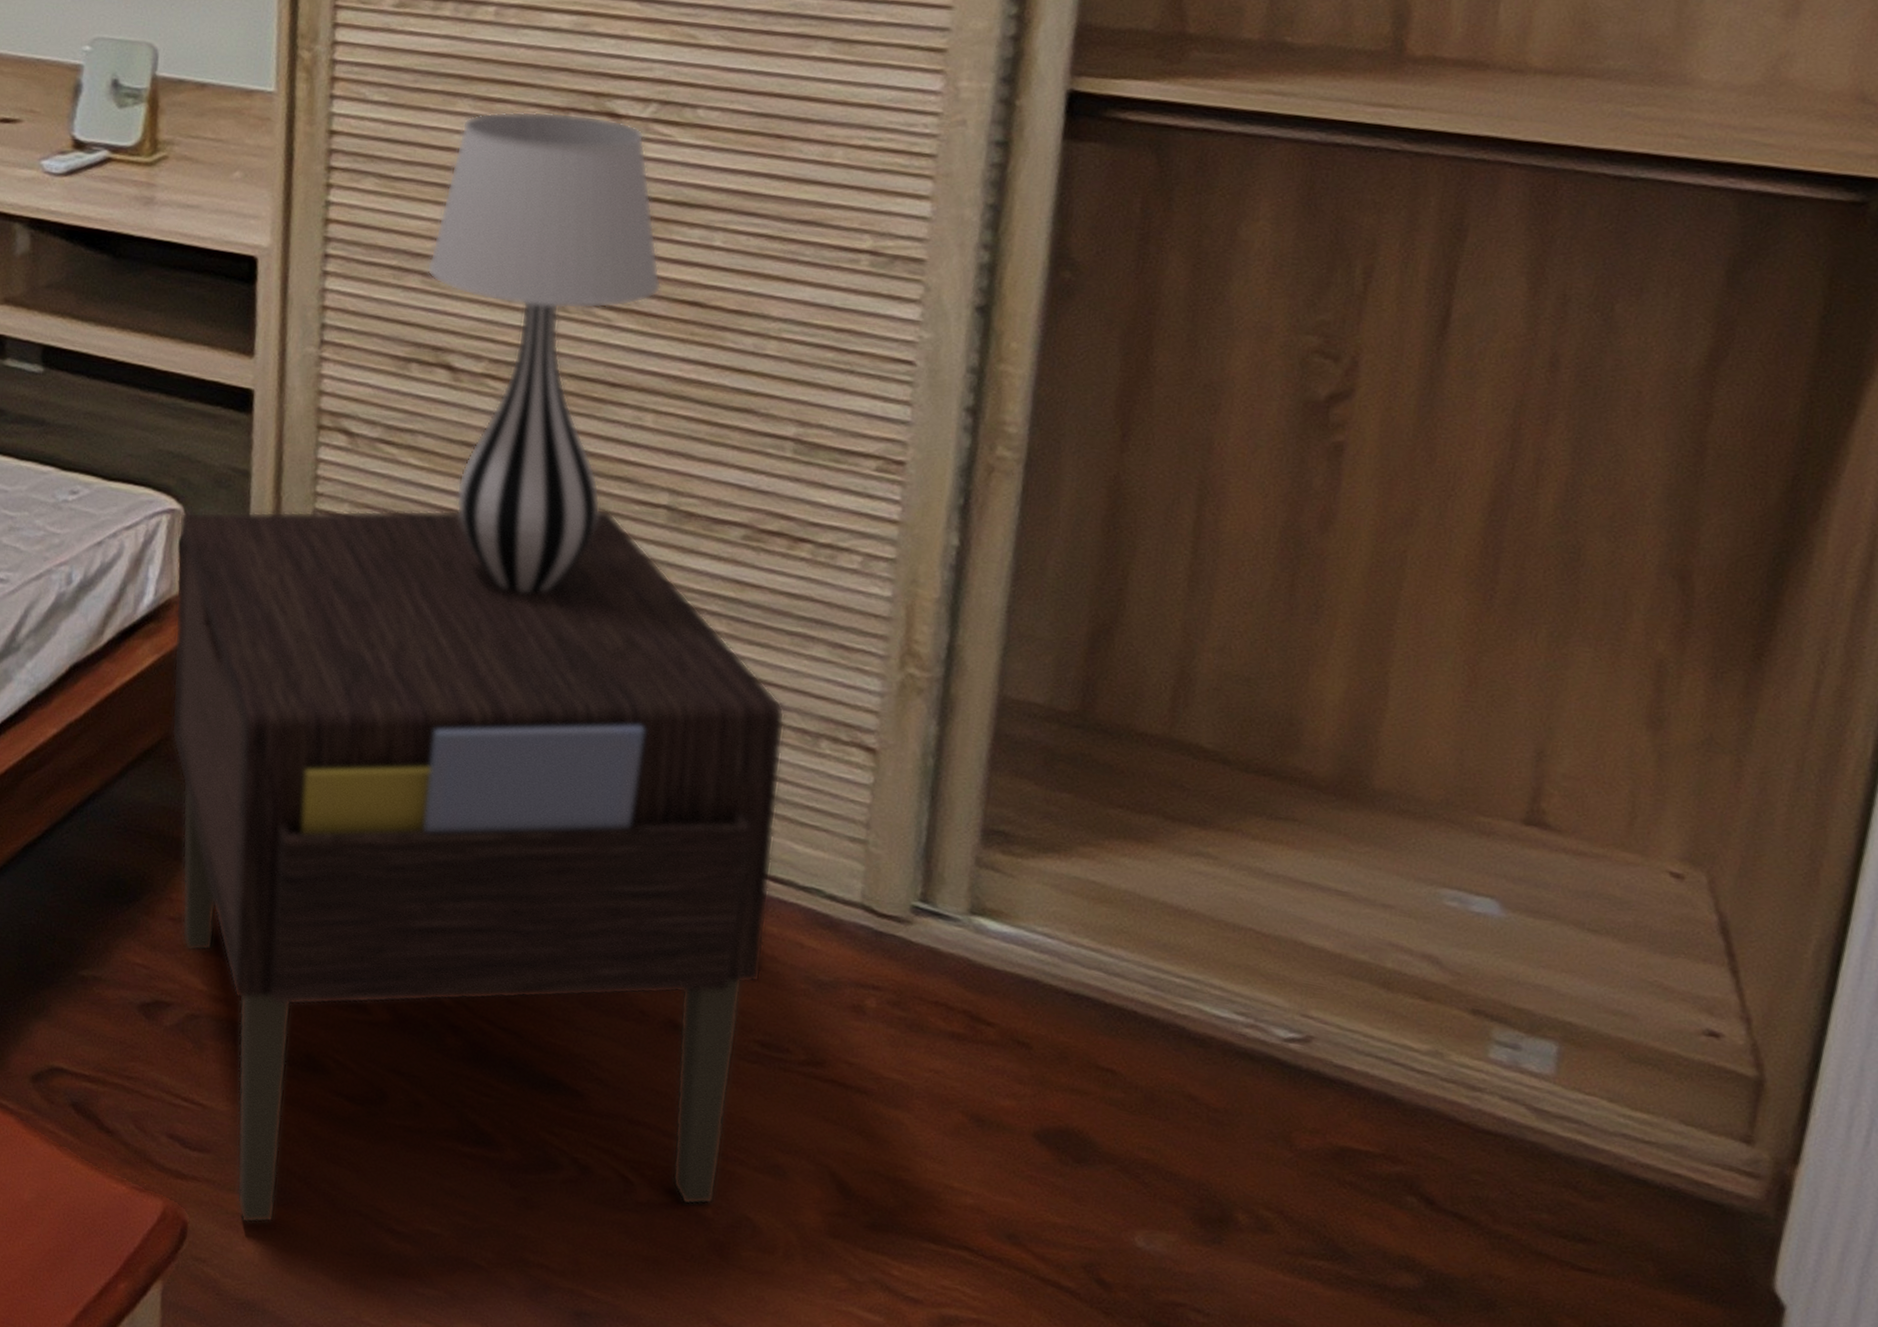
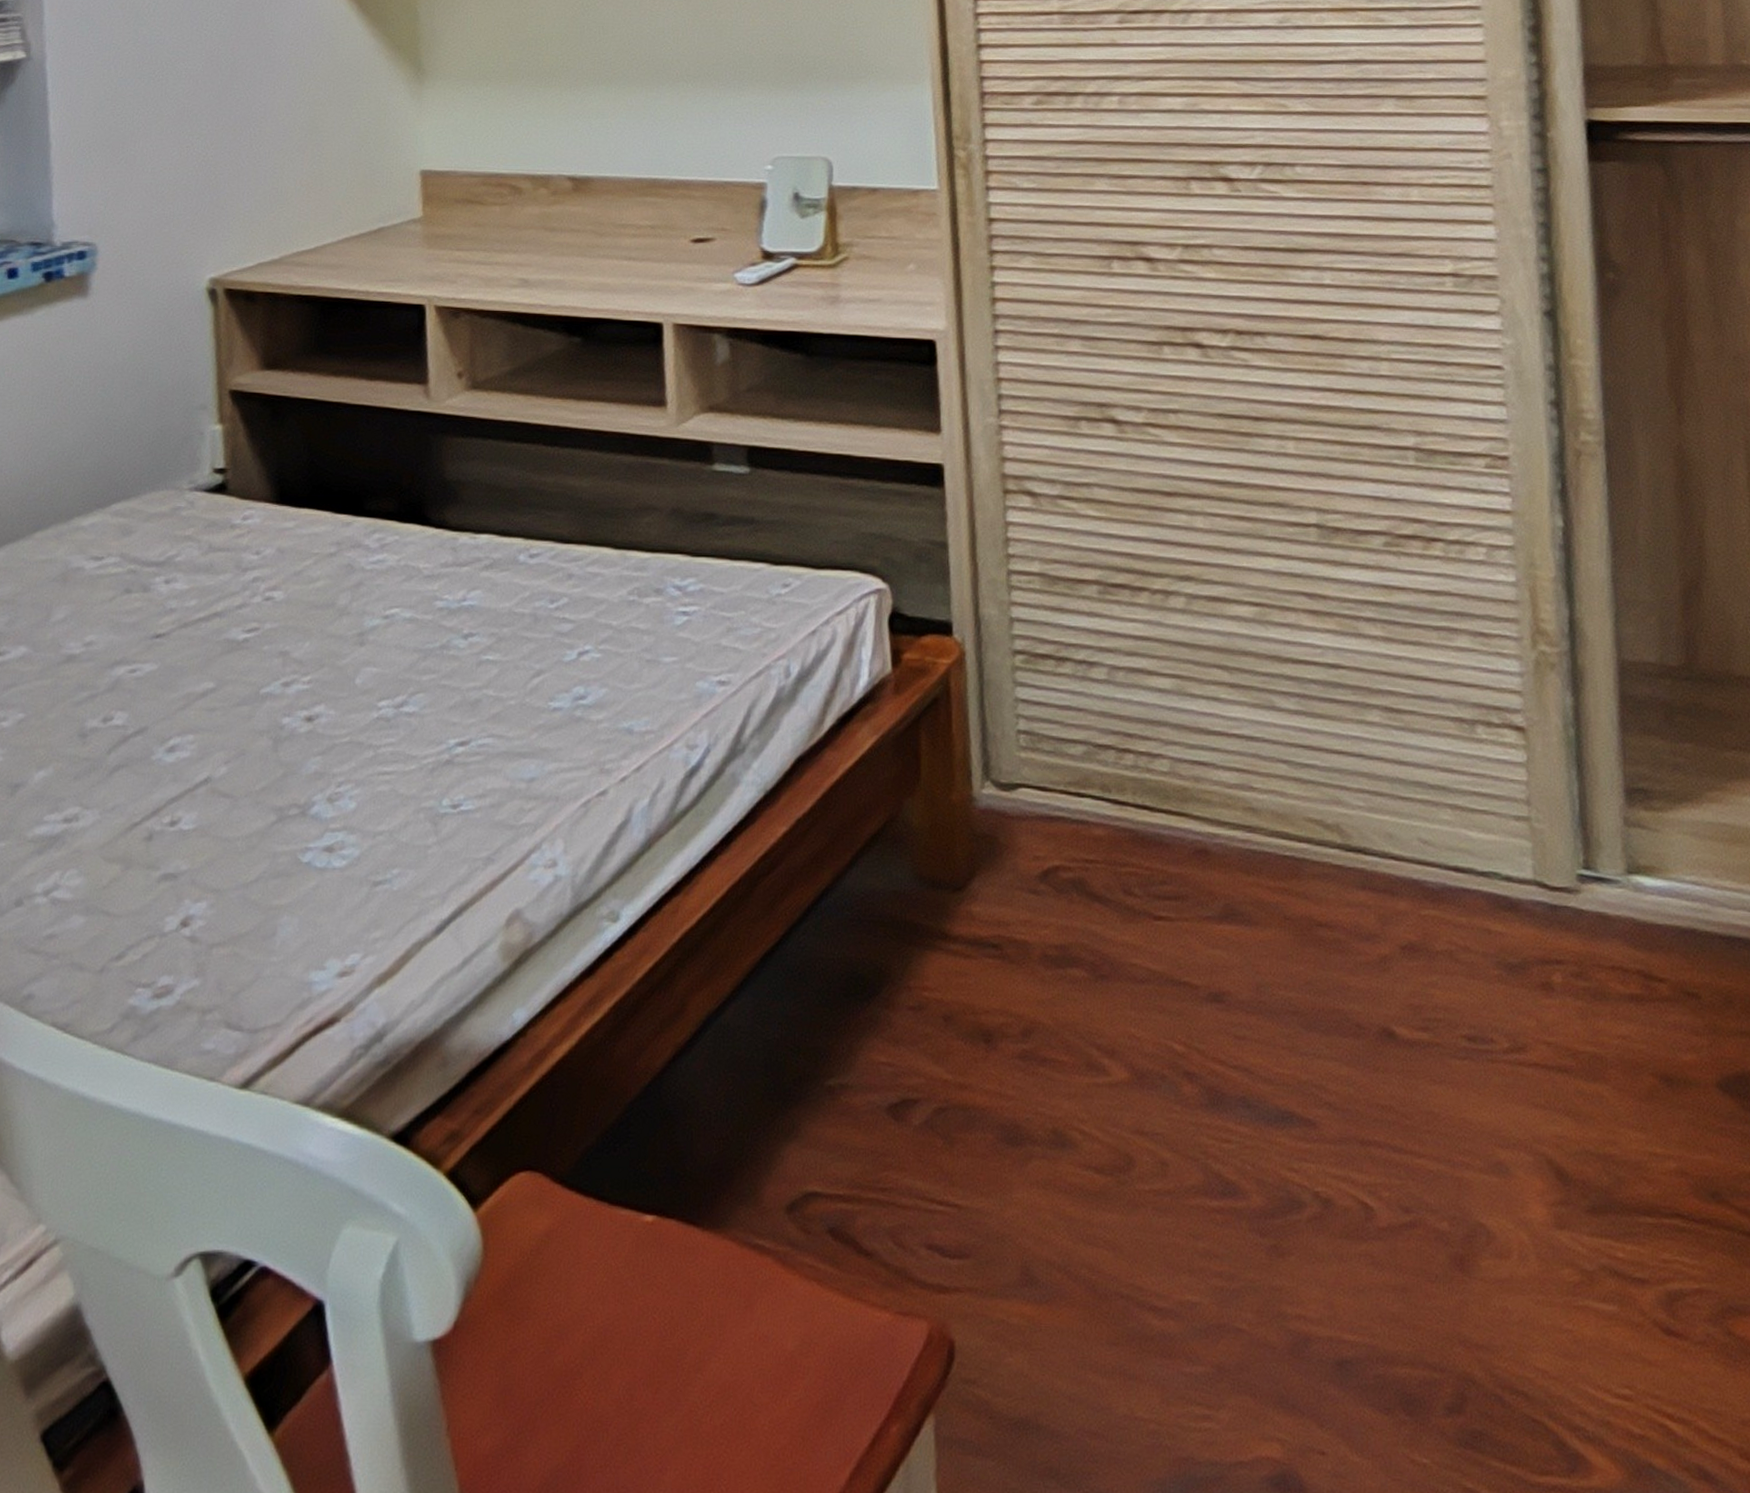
nightstand: present [171,509,785,1224] -> none [885,535,1459,1330]
table lamp: present [426,110,662,593] -> none [1084,182,1286,624]

